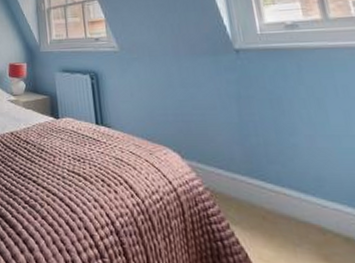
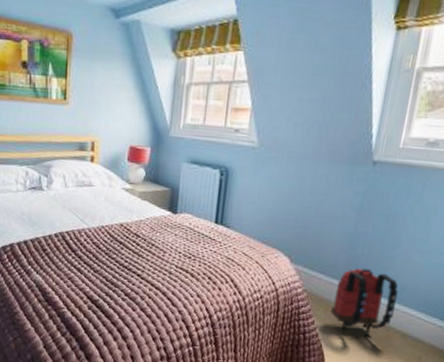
backpack: none [241,160,324,243] -> present [330,268,398,337]

